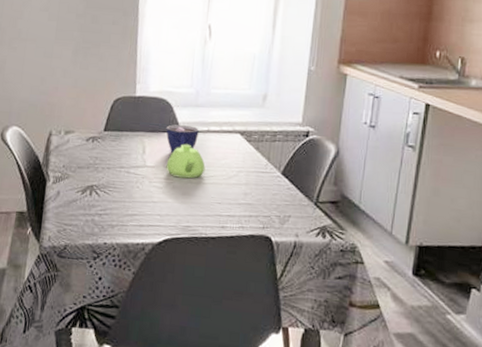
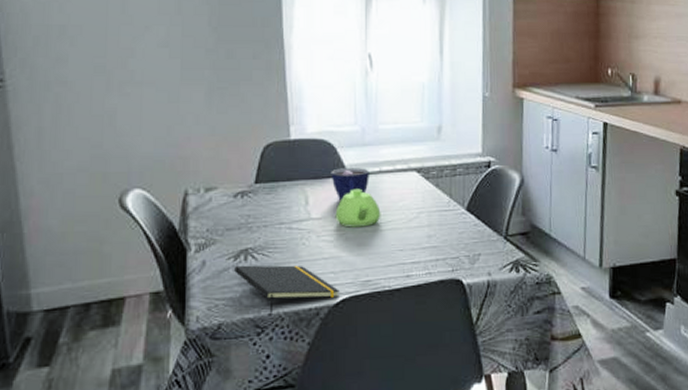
notepad: none [81,198,163,243] -> present [234,265,340,314]

